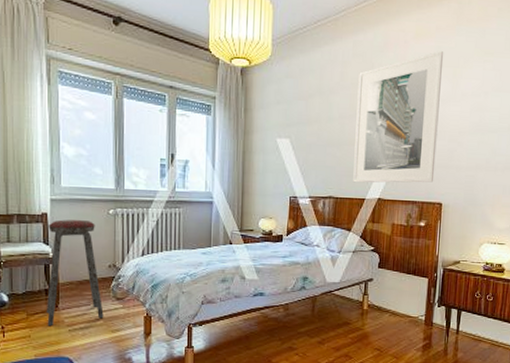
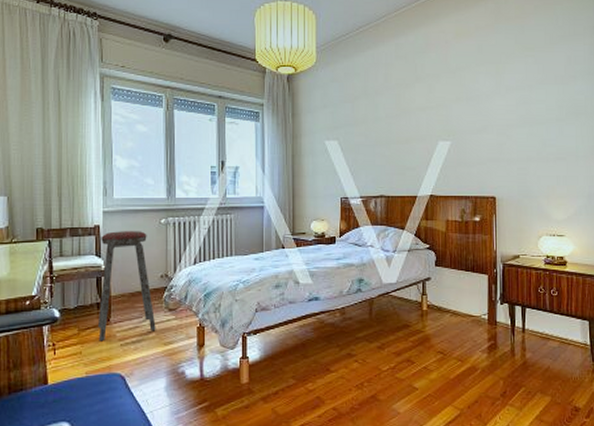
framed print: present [353,51,444,183] -> none [403,49,486,181]

